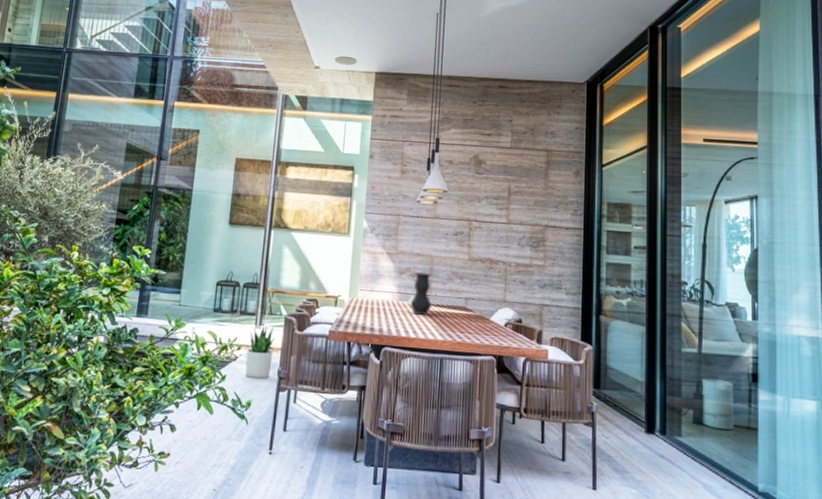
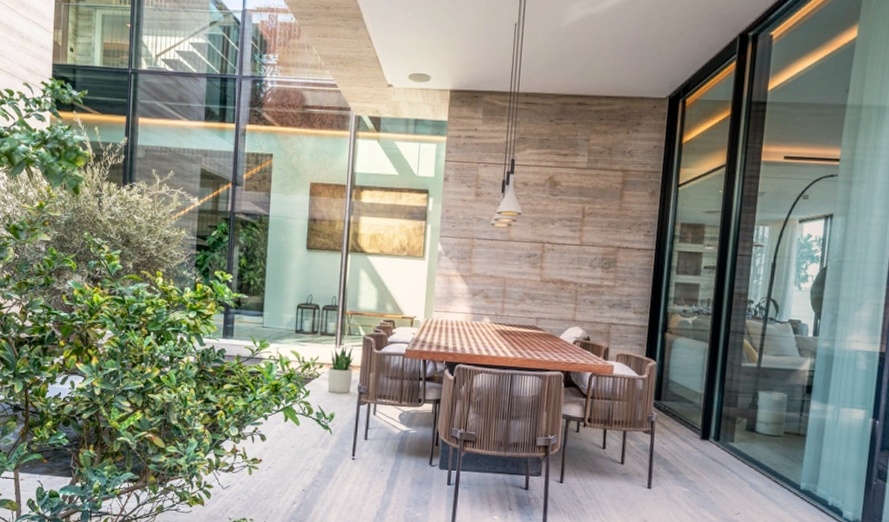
vase: present [410,271,432,316] -> none [483,293,505,335]

